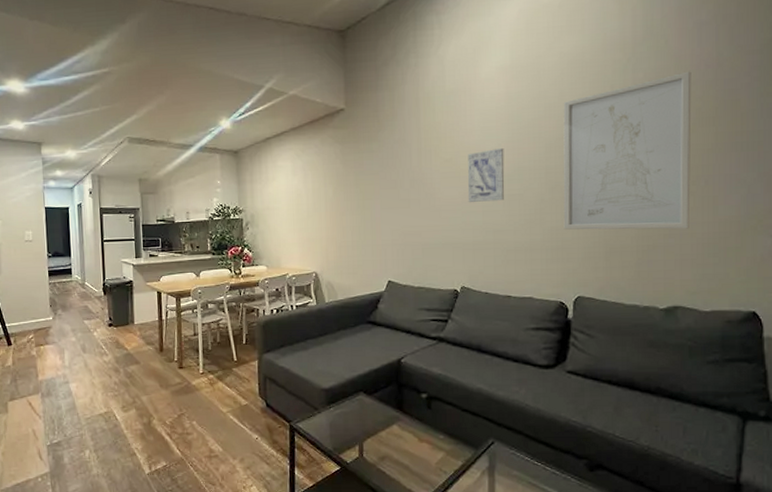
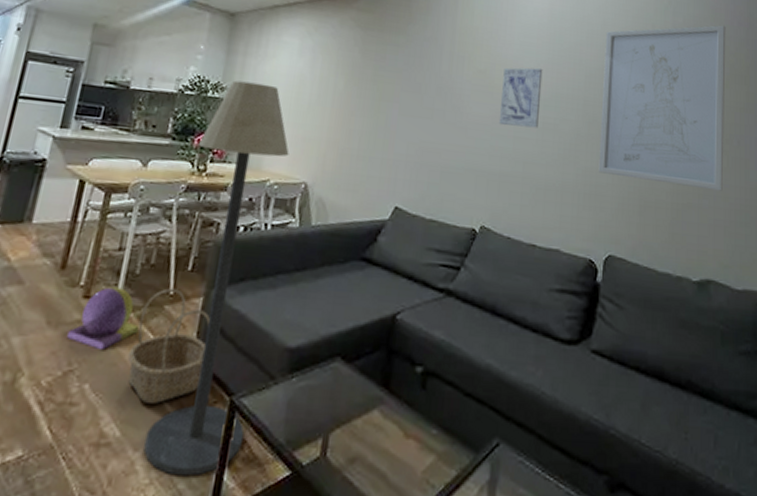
ball: none [175,360,220,400] -> present [67,287,140,351]
basket: none [216,357,267,430] -> present [127,288,210,404]
floor lamp: none [231,202,304,473] -> present [144,80,289,477]

